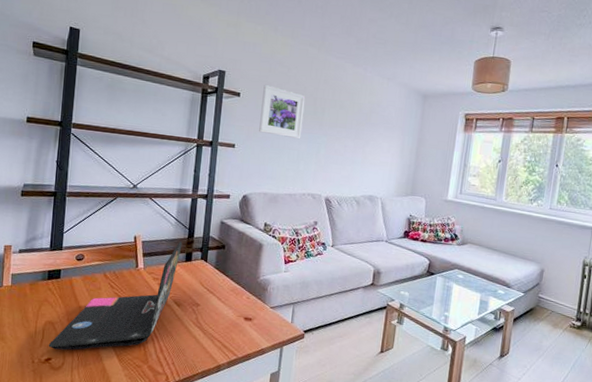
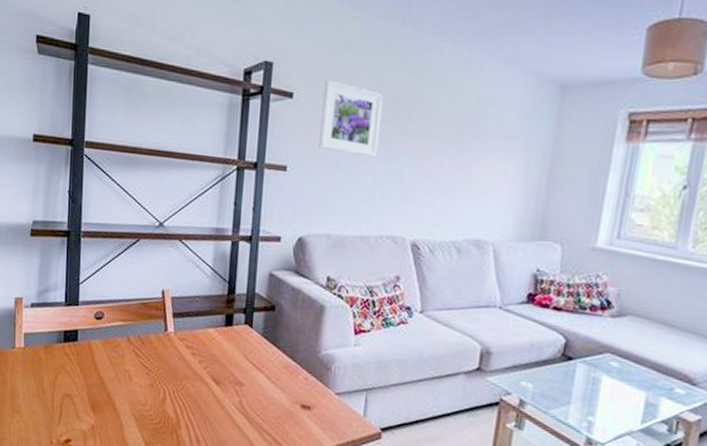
laptop: present [48,241,183,351] -> none [67,299,221,432]

